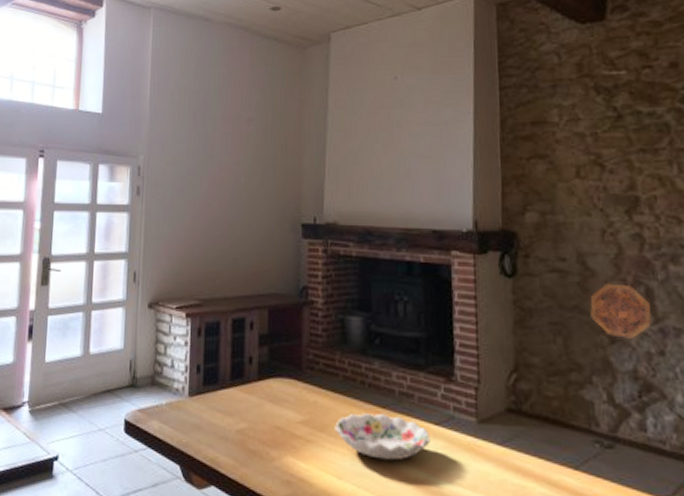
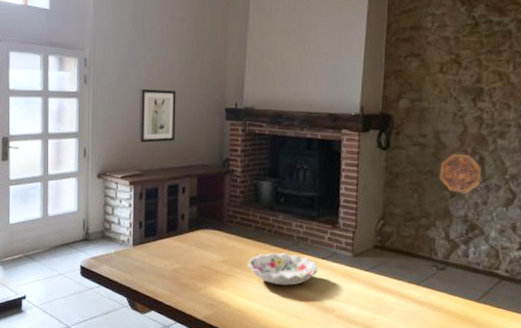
wall art: none [198,200,242,266] -> present [139,88,176,143]

